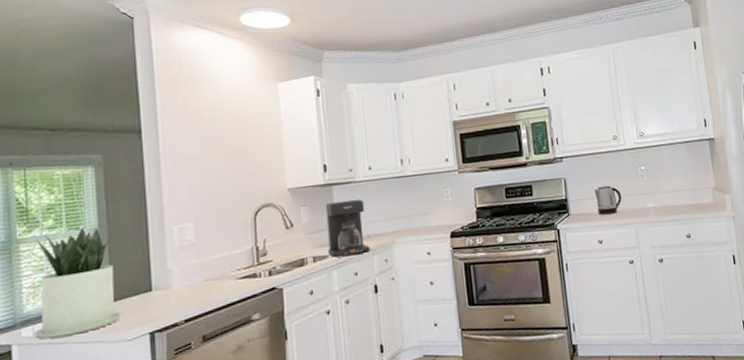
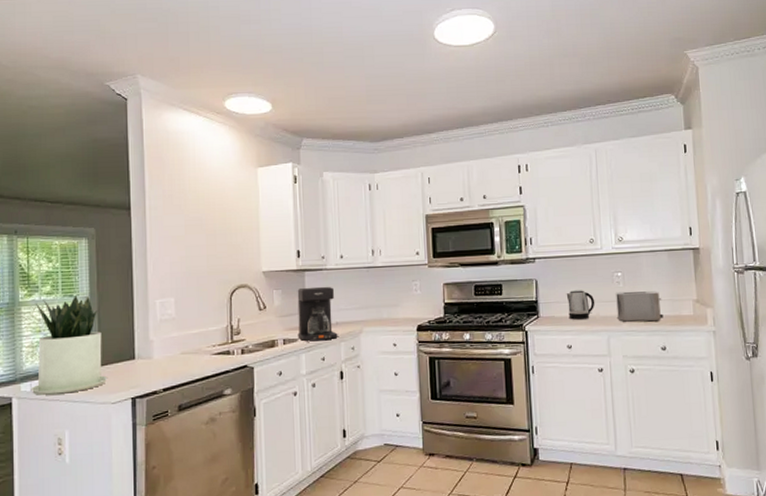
toaster: none [640,181,686,215] -> present [615,291,663,323]

